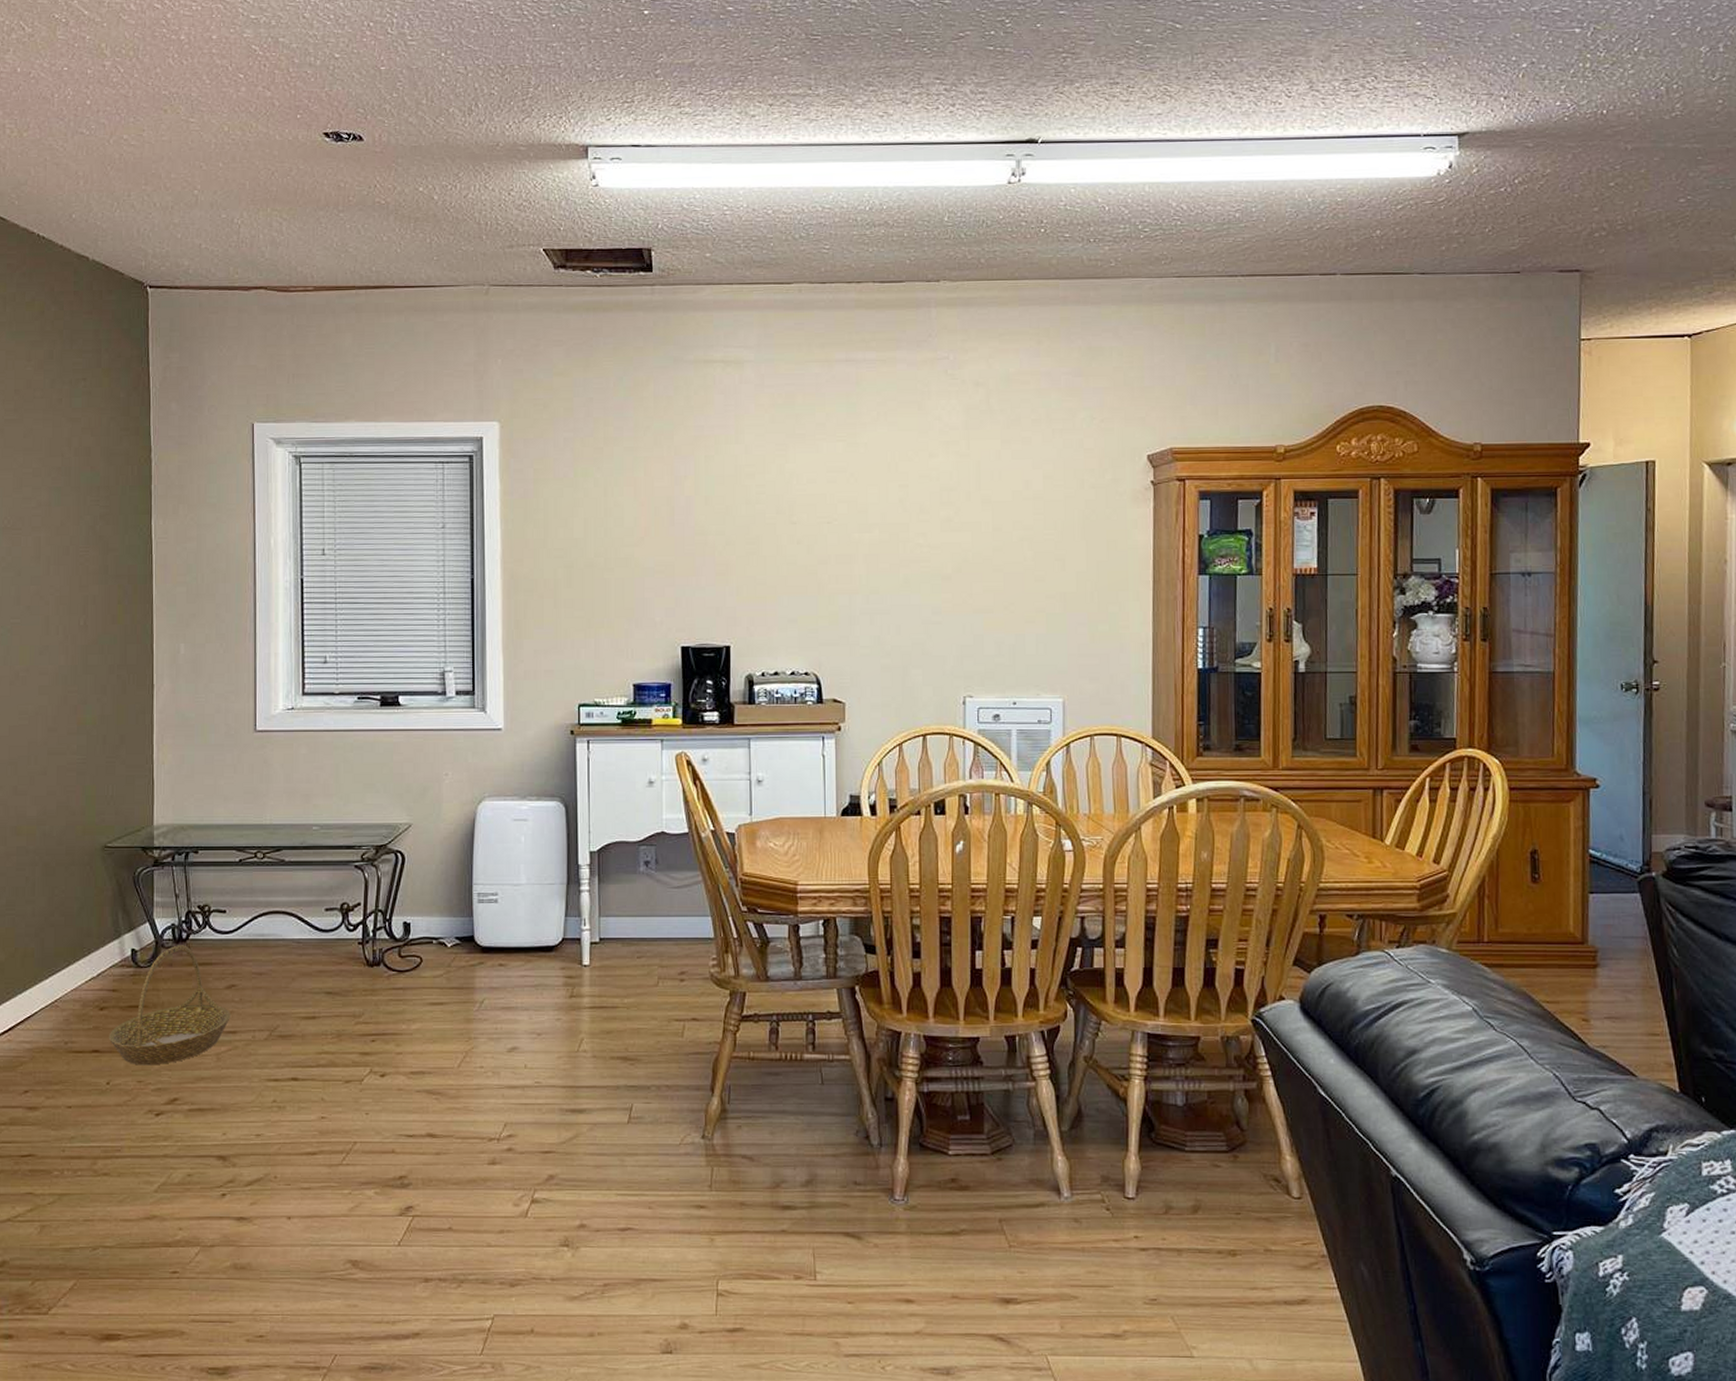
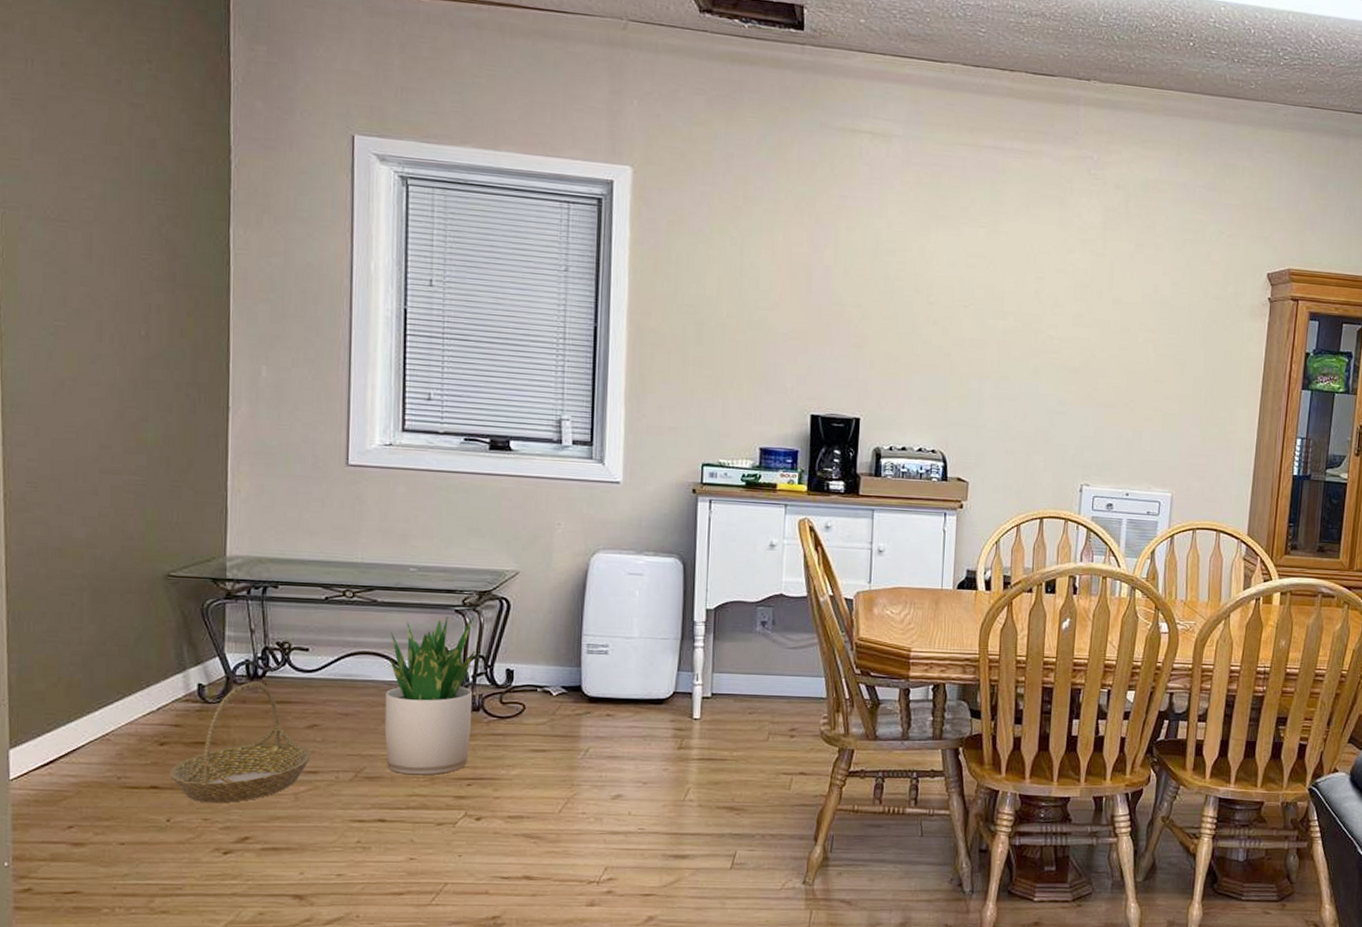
planter: none [294,870,374,1032] -> present [384,615,475,776]

